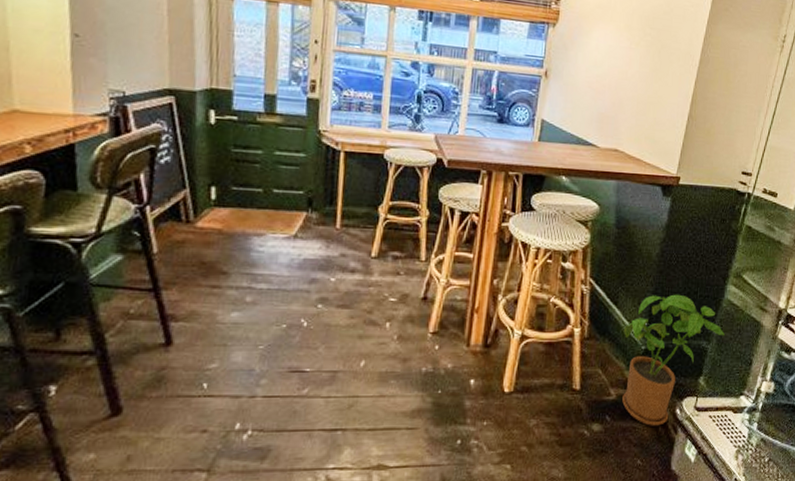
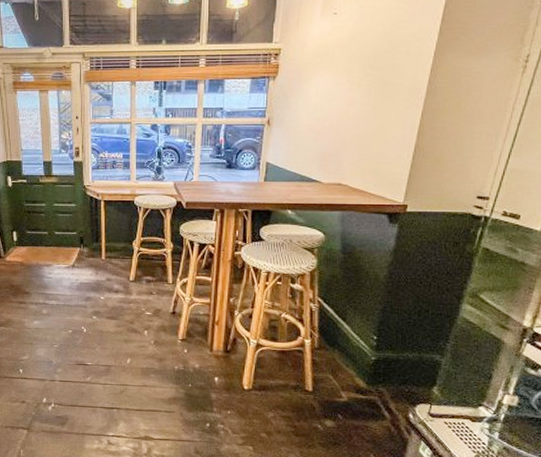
house plant: present [622,294,725,426] -> none [353,312,460,427]

